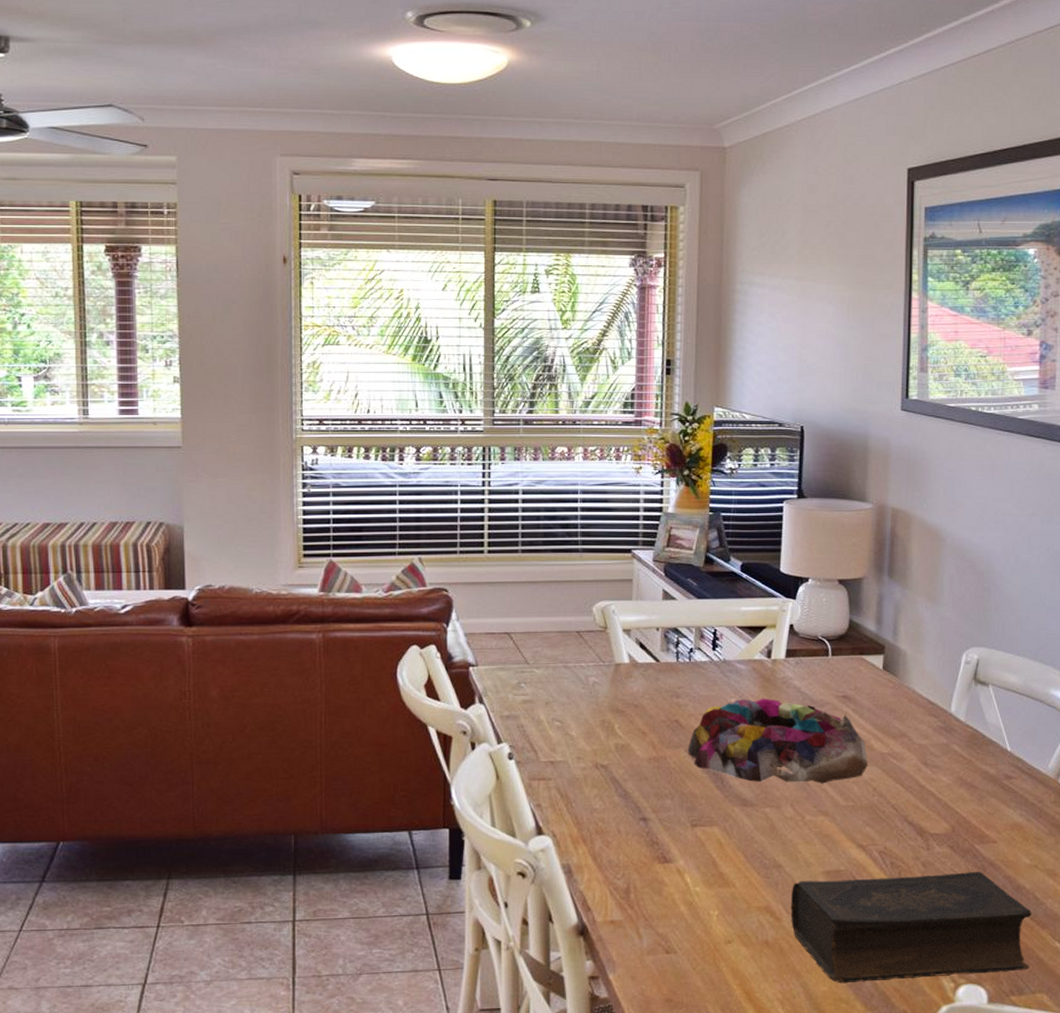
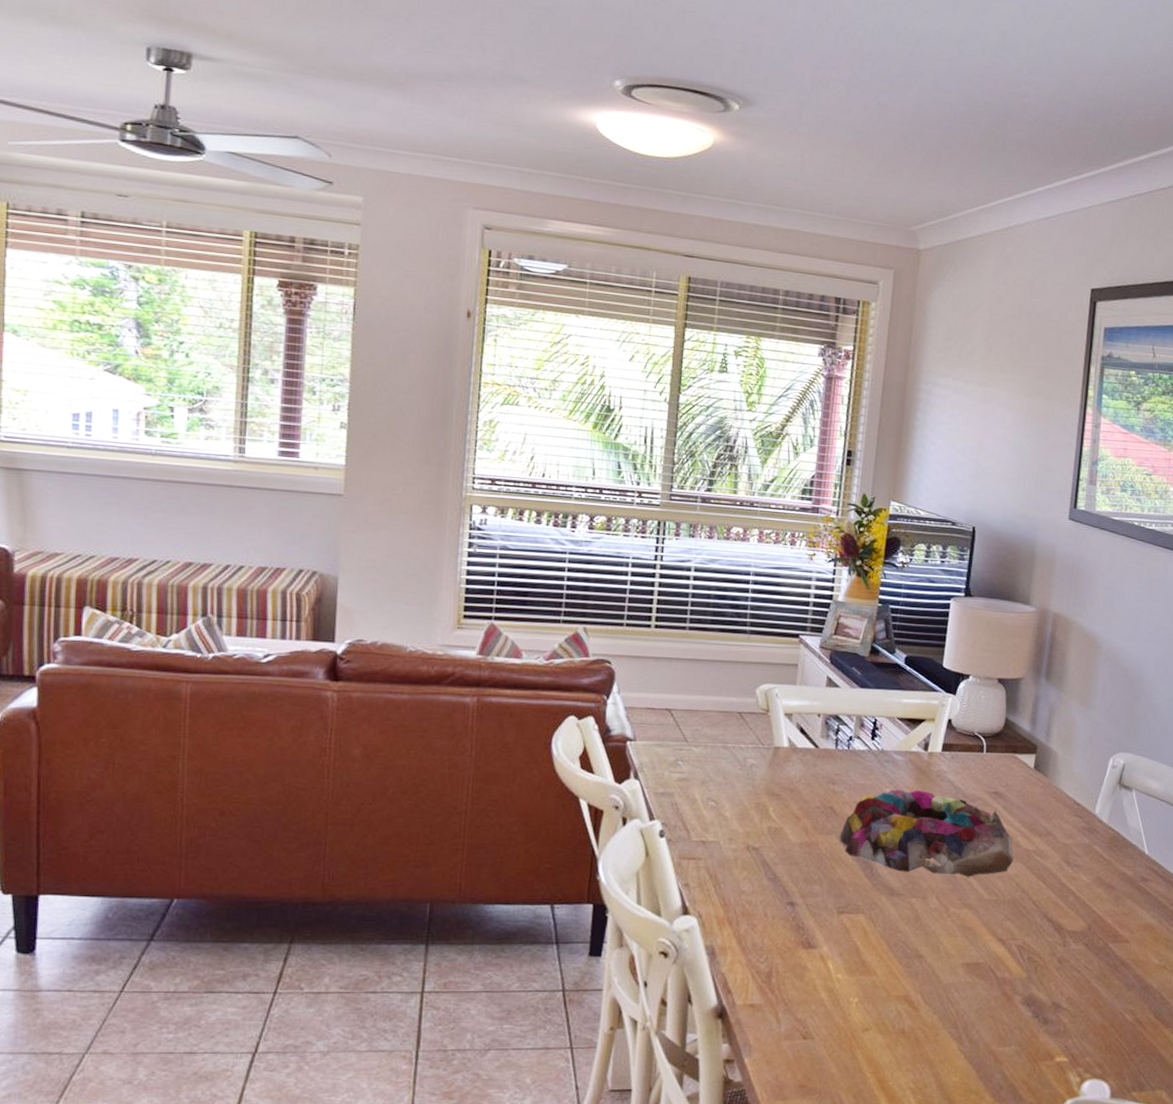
book: present [790,872,1032,984] -> none [928,970,1157,1075]

